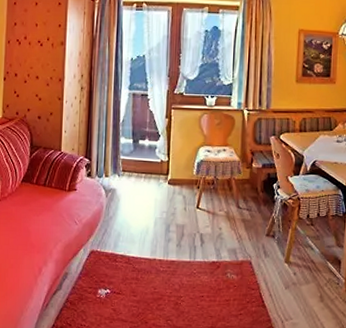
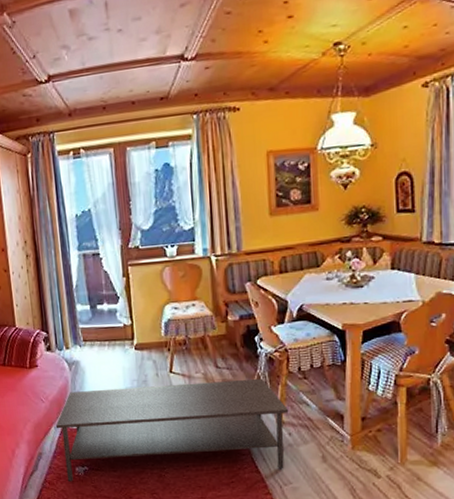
coffee table: none [85,217,296,306] -> present [55,378,289,482]

